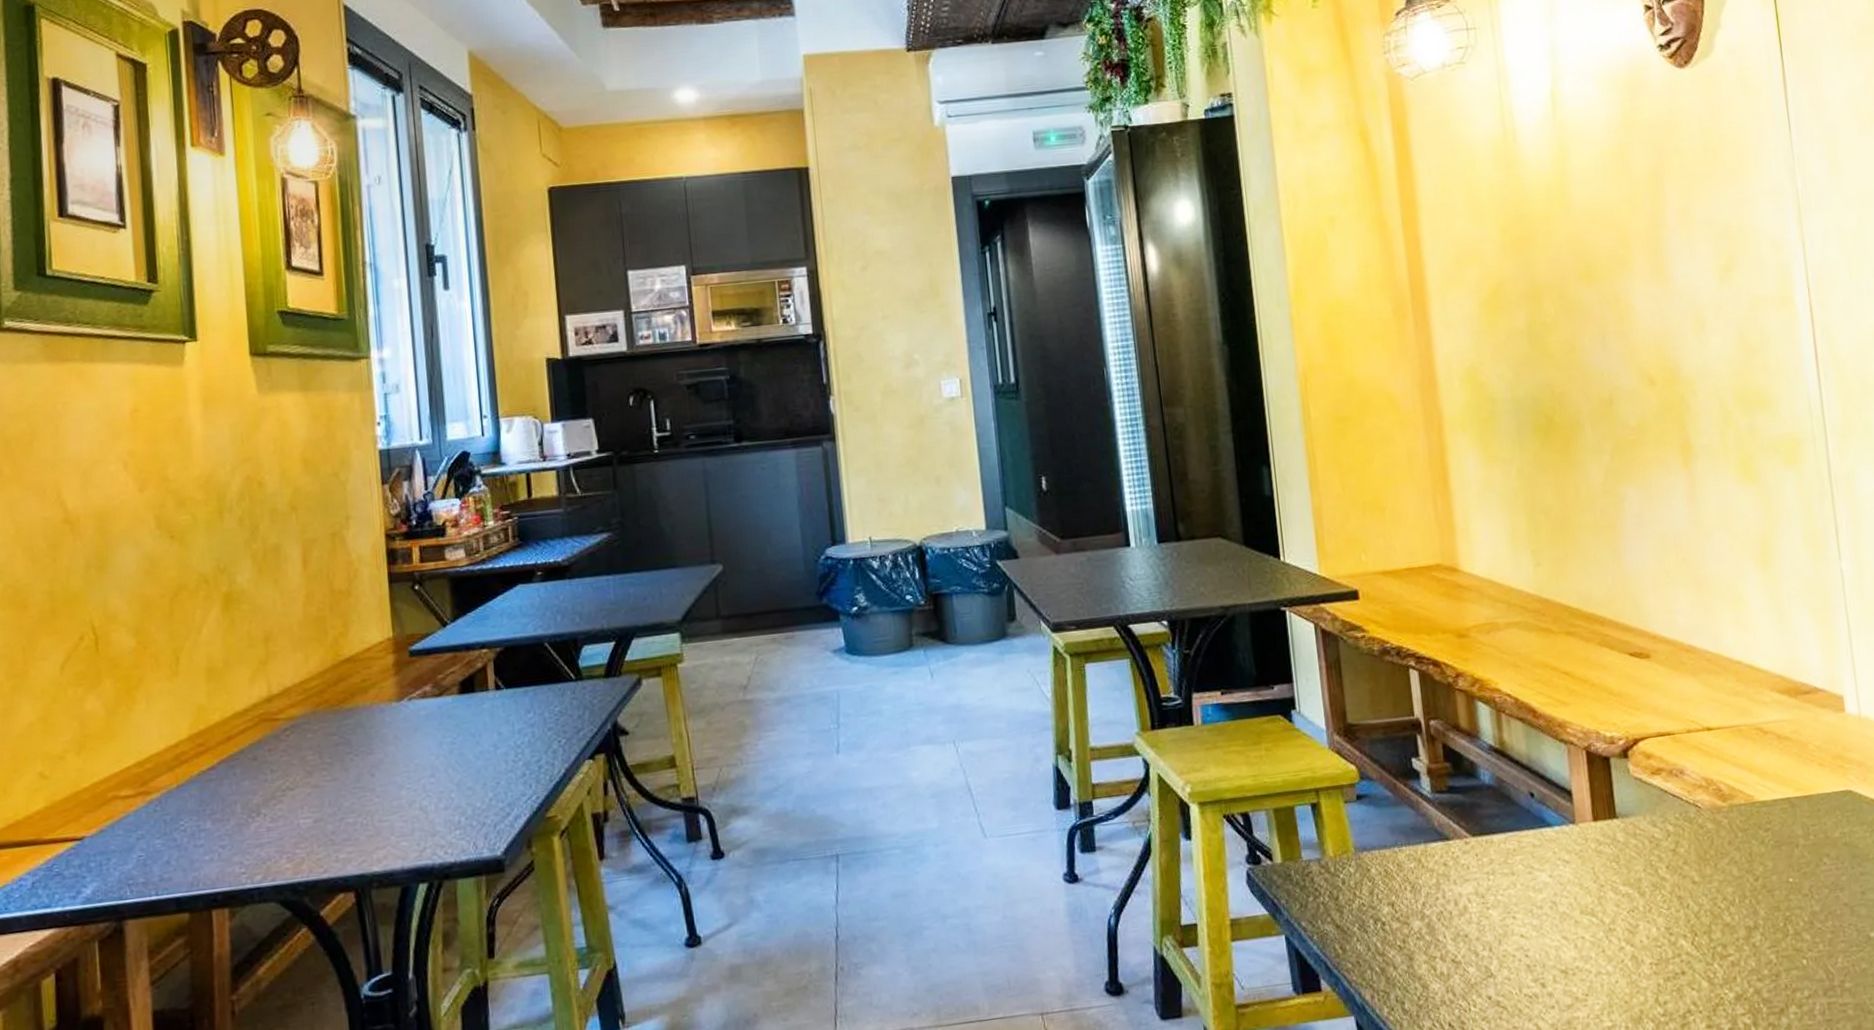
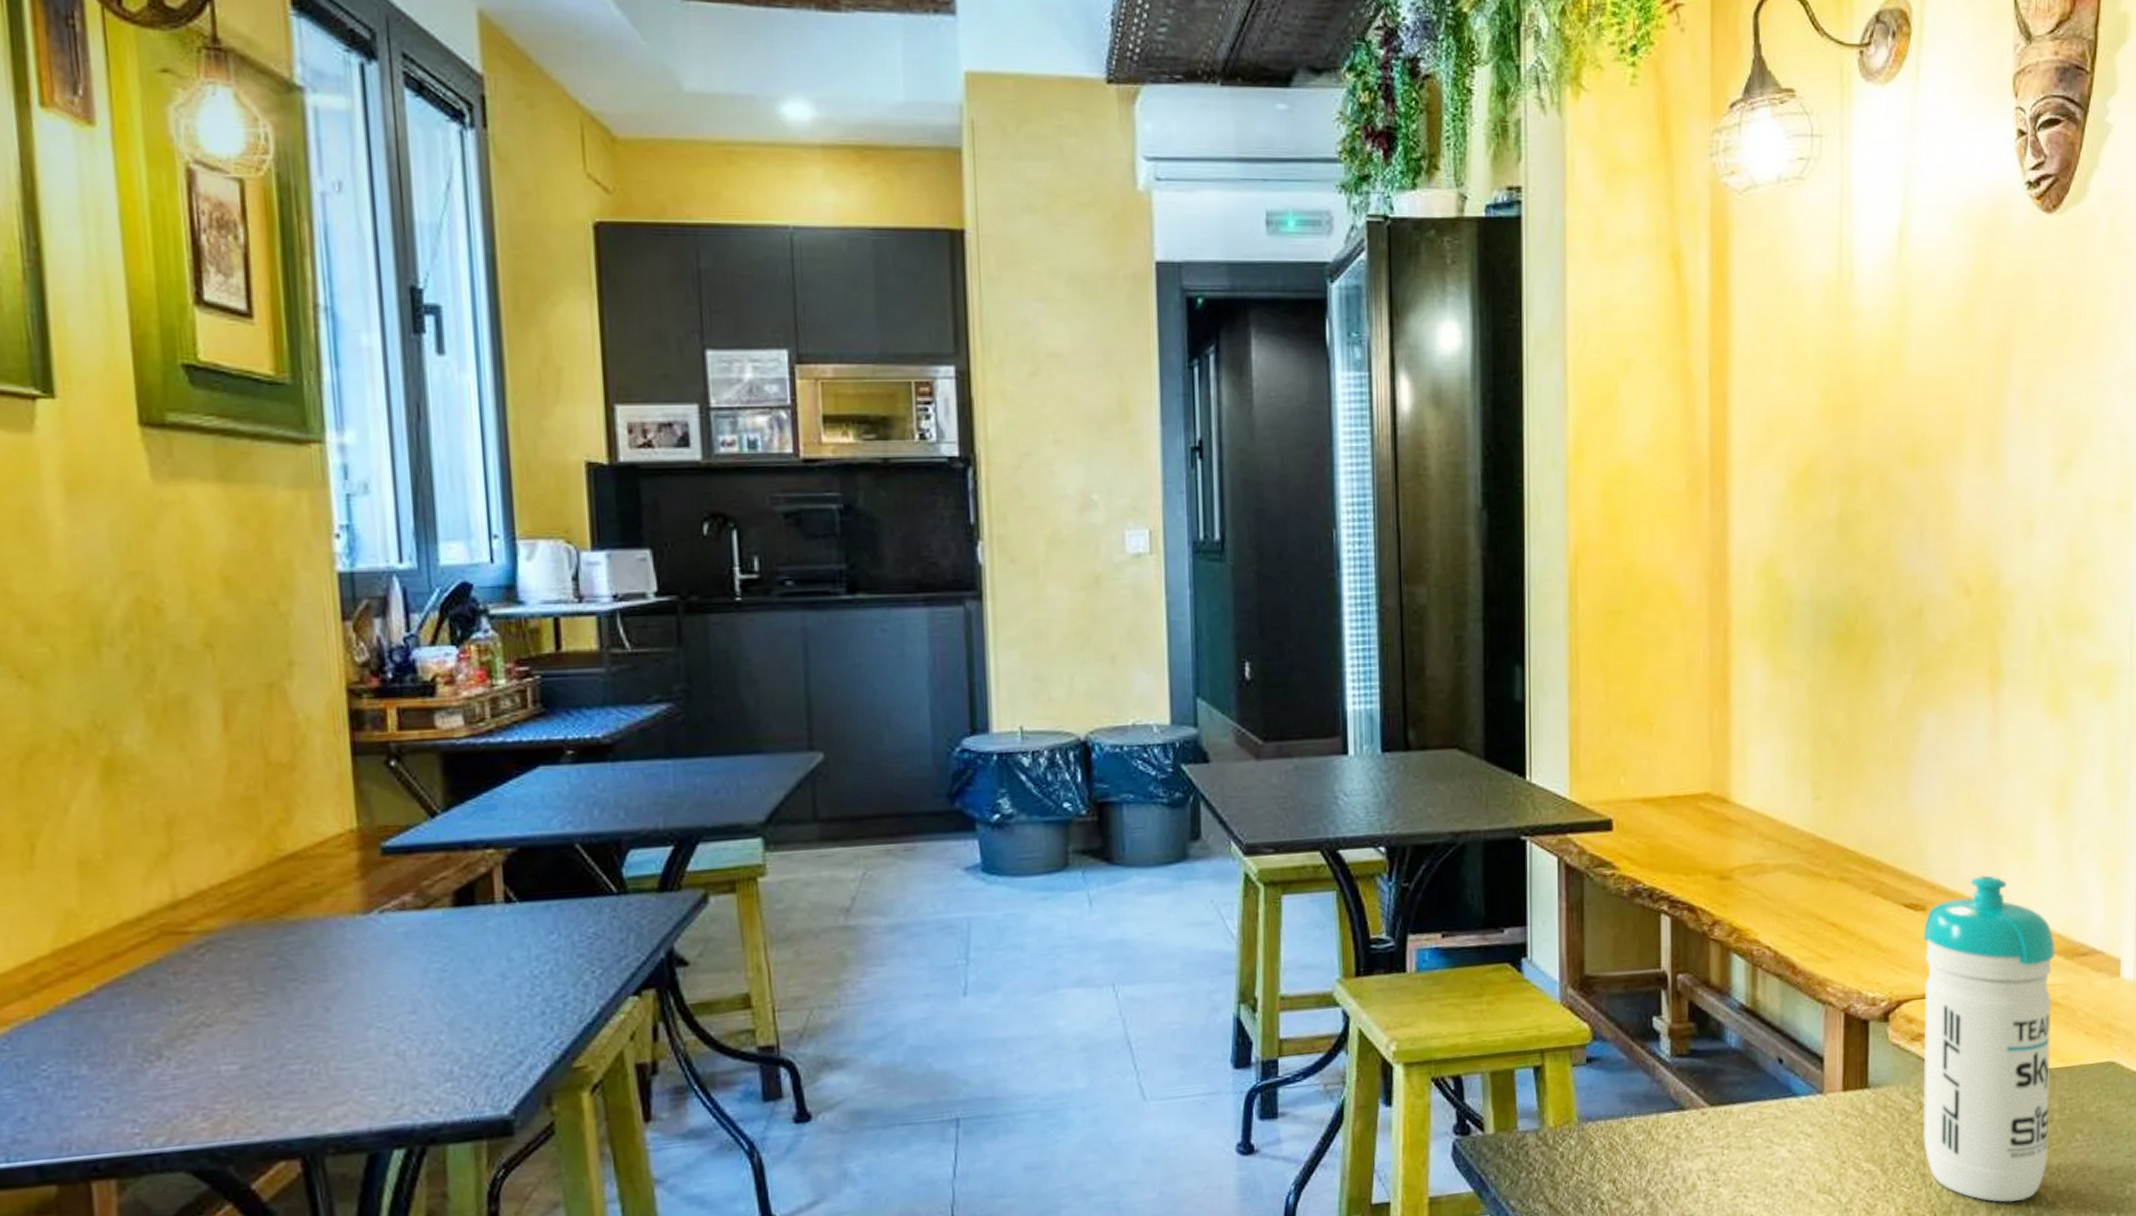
water bottle: none [1650,625,1799,923] -> present [1923,875,2055,1203]

